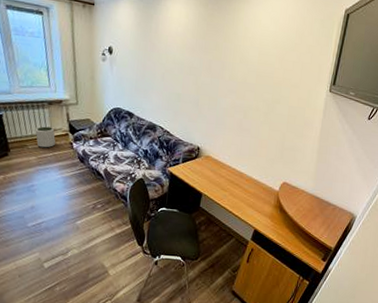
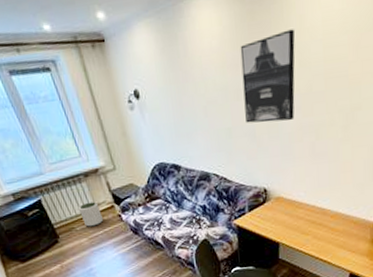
wall art: none [193,34,241,100] -> present [240,29,296,124]

